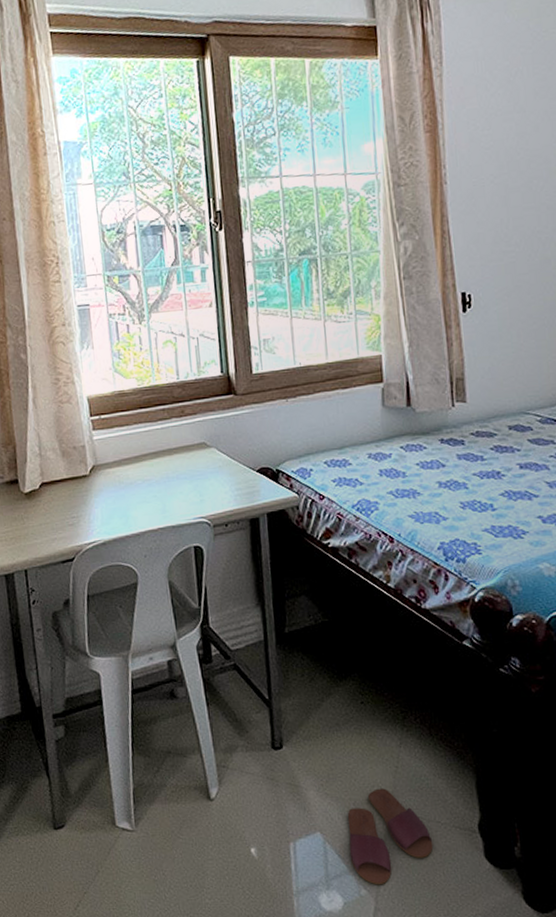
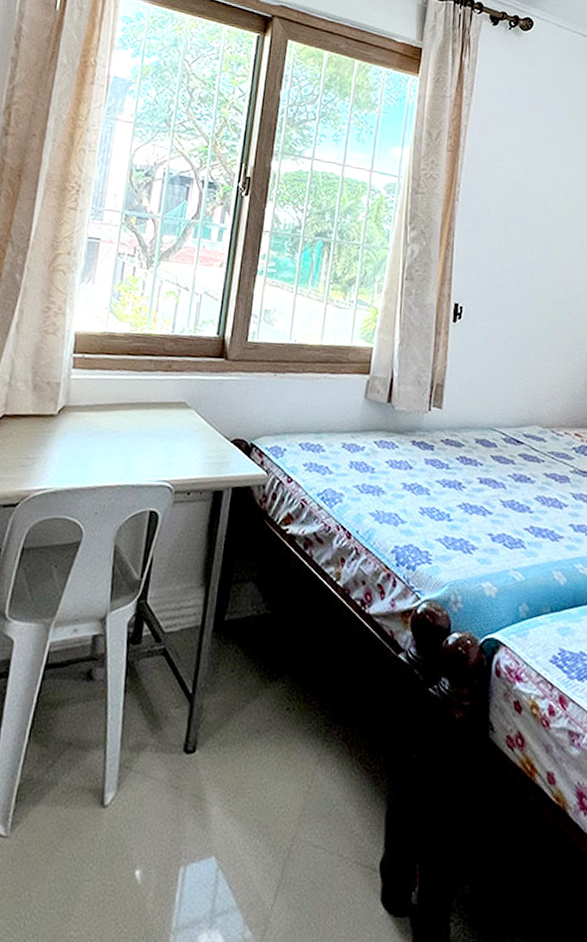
slippers: present [347,788,434,885] -> none [241,810,332,927]

